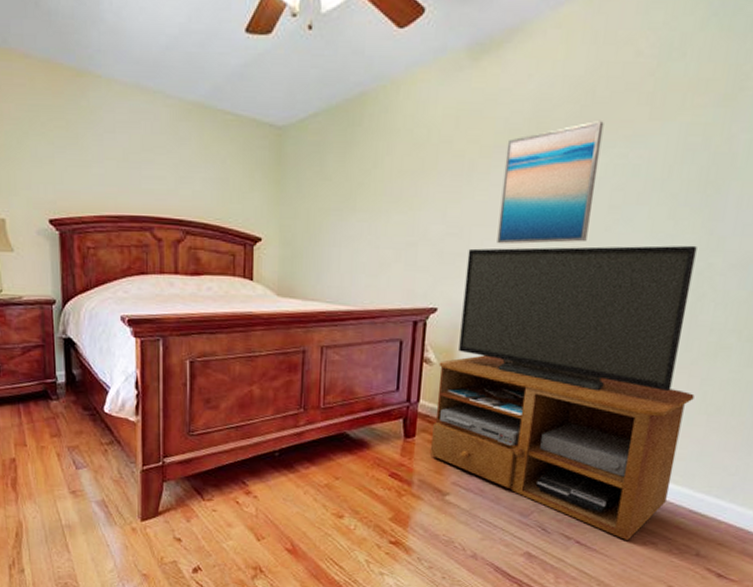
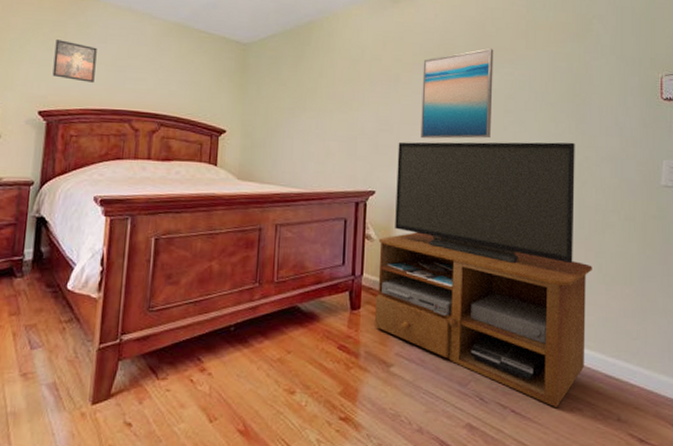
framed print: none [56,130,106,184] -> present [52,39,97,83]

